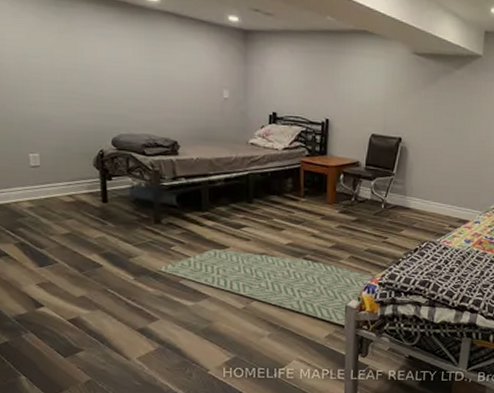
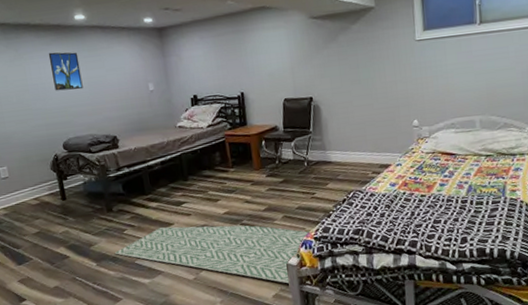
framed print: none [107,32,145,82] -> present [48,52,83,91]

